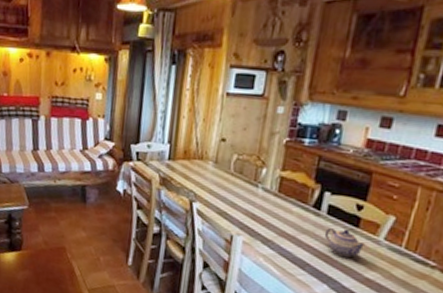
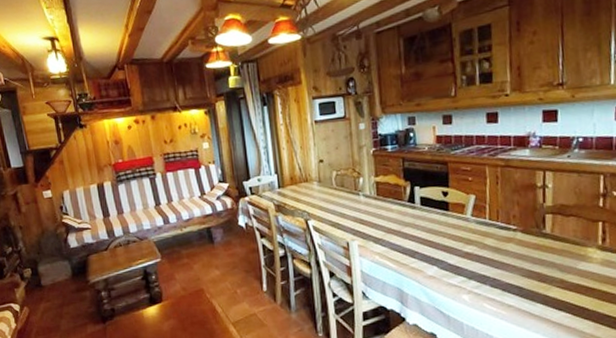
teapot: present [324,228,367,258] -> none [423,214,459,240]

